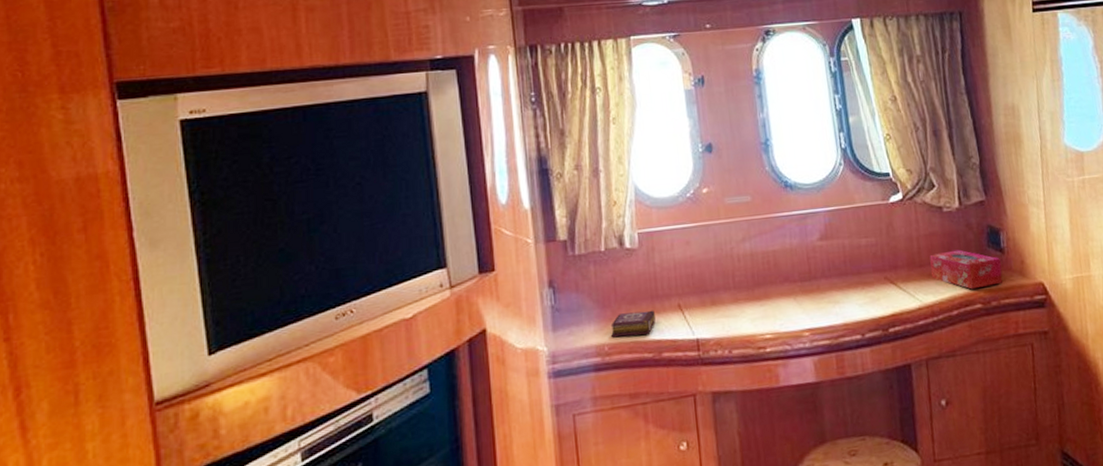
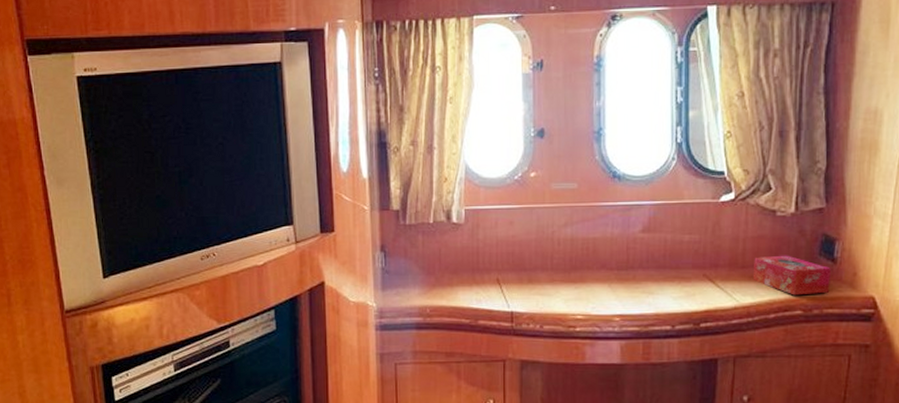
book: present [610,310,656,338] -> none [433,281,476,302]

